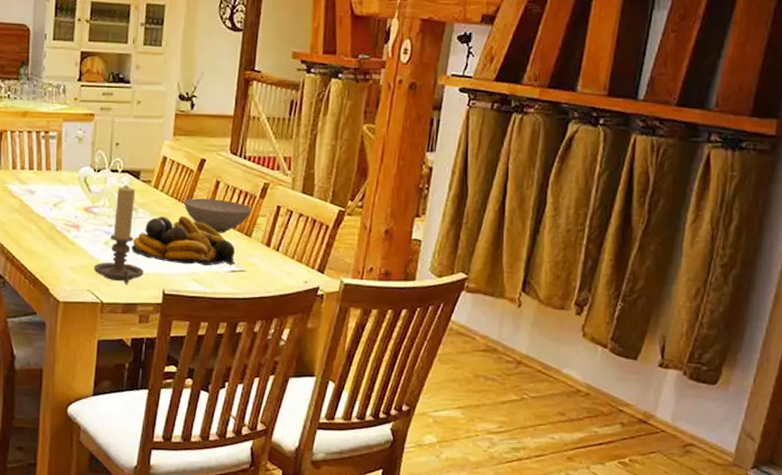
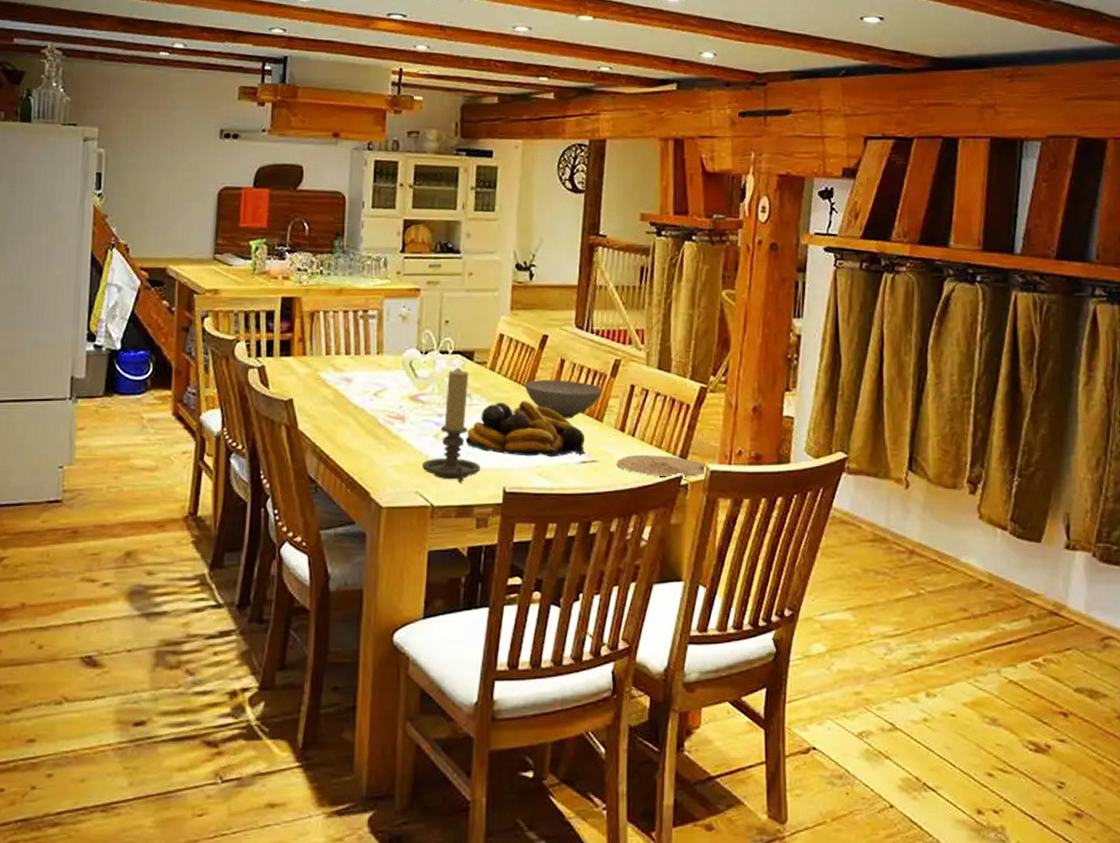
plate: none [261,267,342,289] -> present [616,455,708,478]

